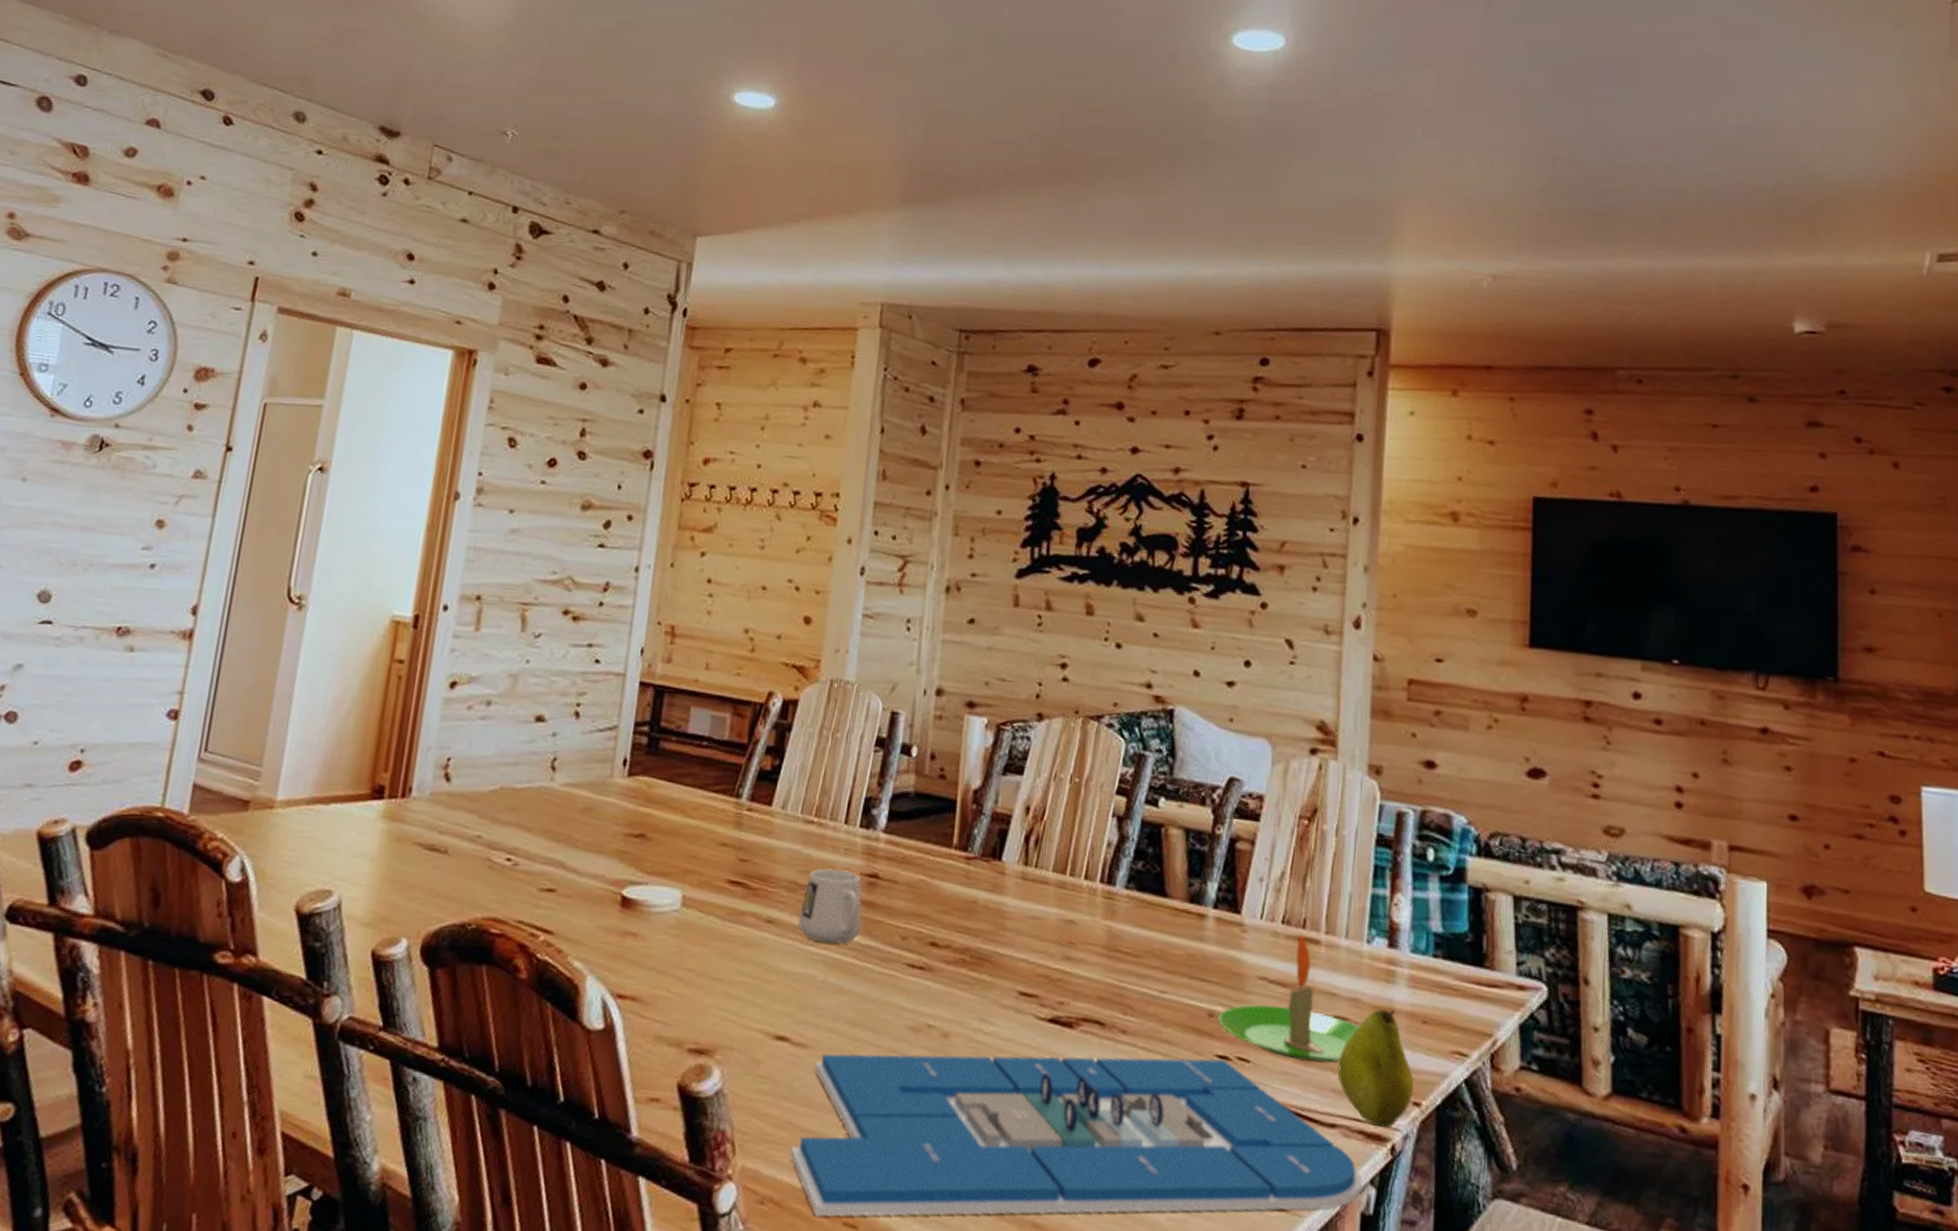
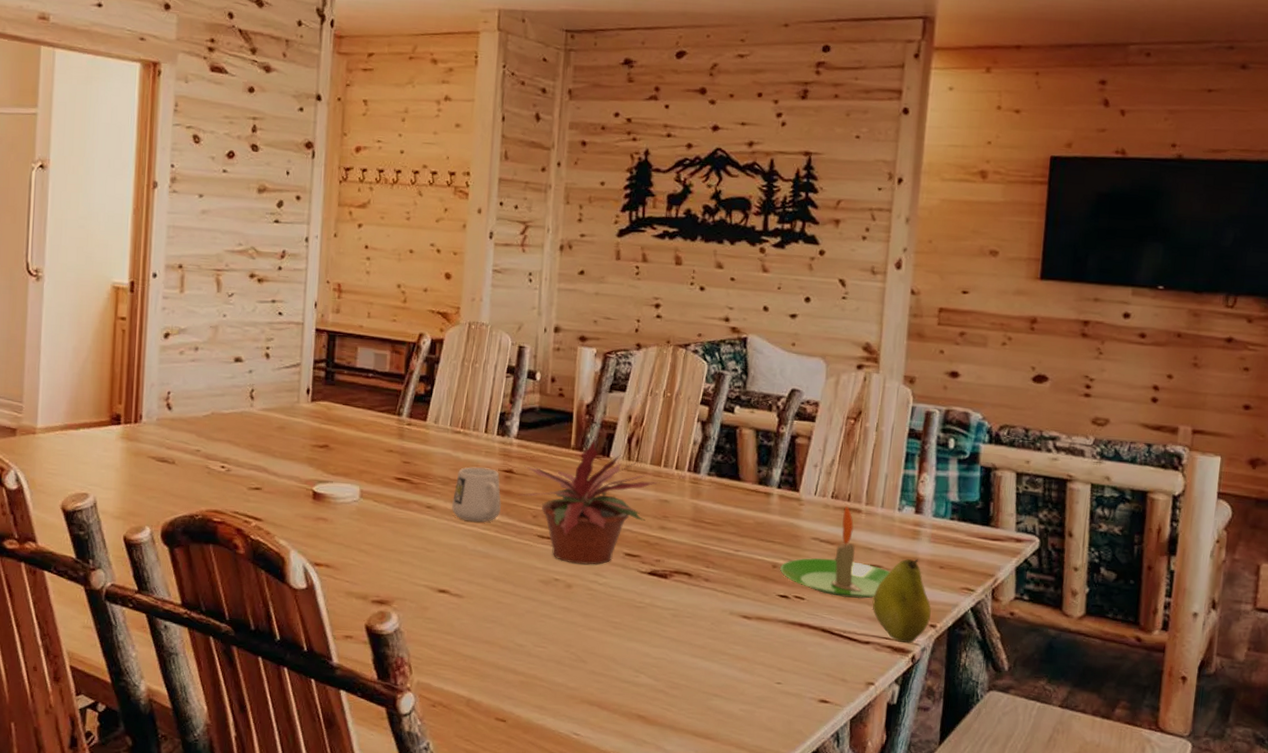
board game: present [789,1054,1363,1217] -> none [452,597,890,715]
potted plant: none [883,835,1066,1007] -> present [517,439,661,565]

